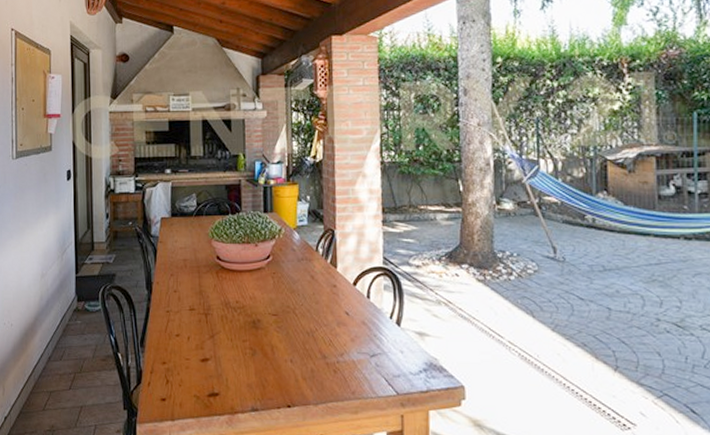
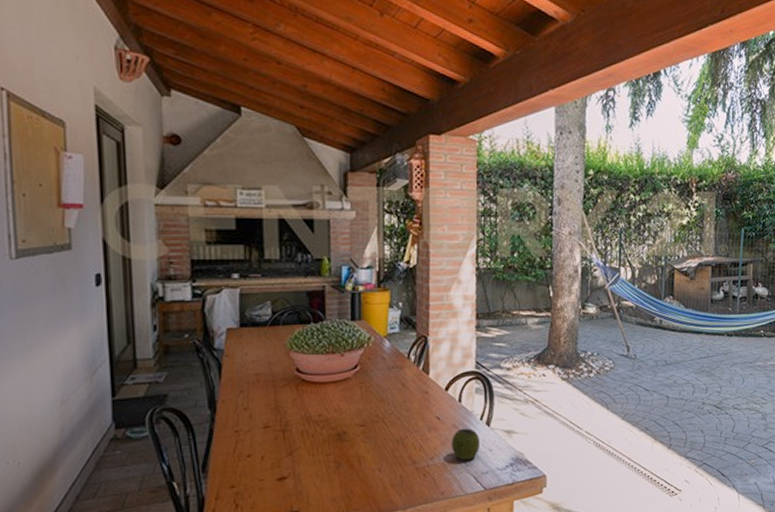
apple: none [361,326,390,360] -> present [452,428,480,460]

